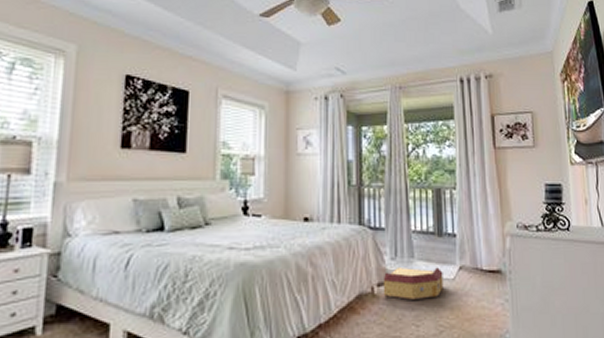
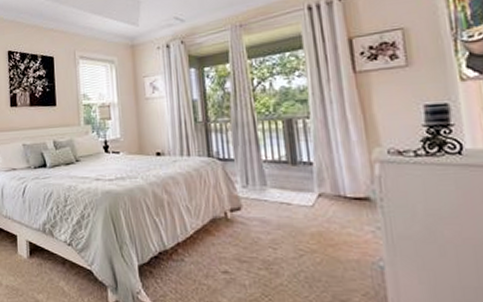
basket: present [383,267,444,300] -> none [235,194,301,224]

